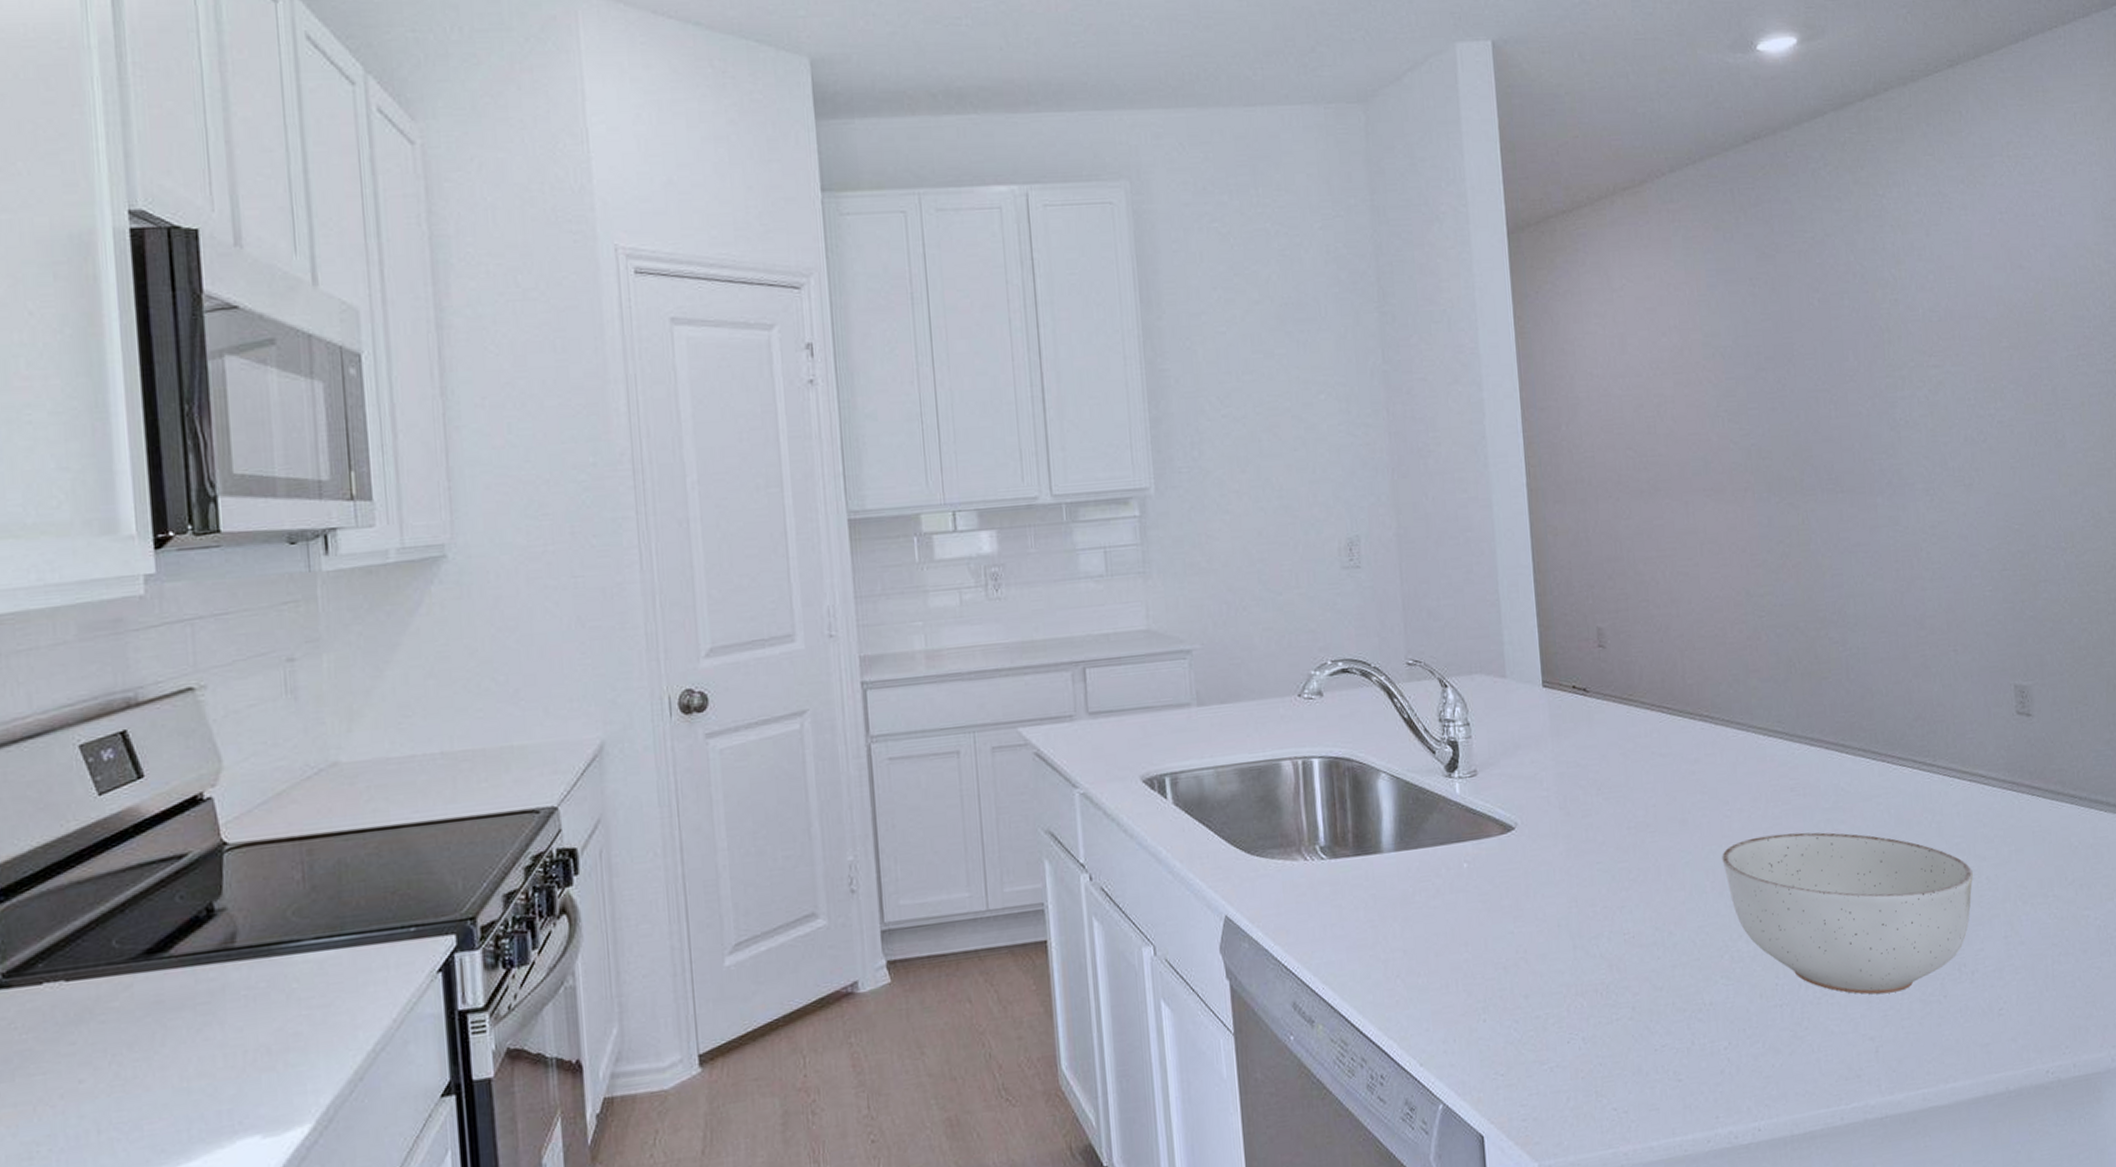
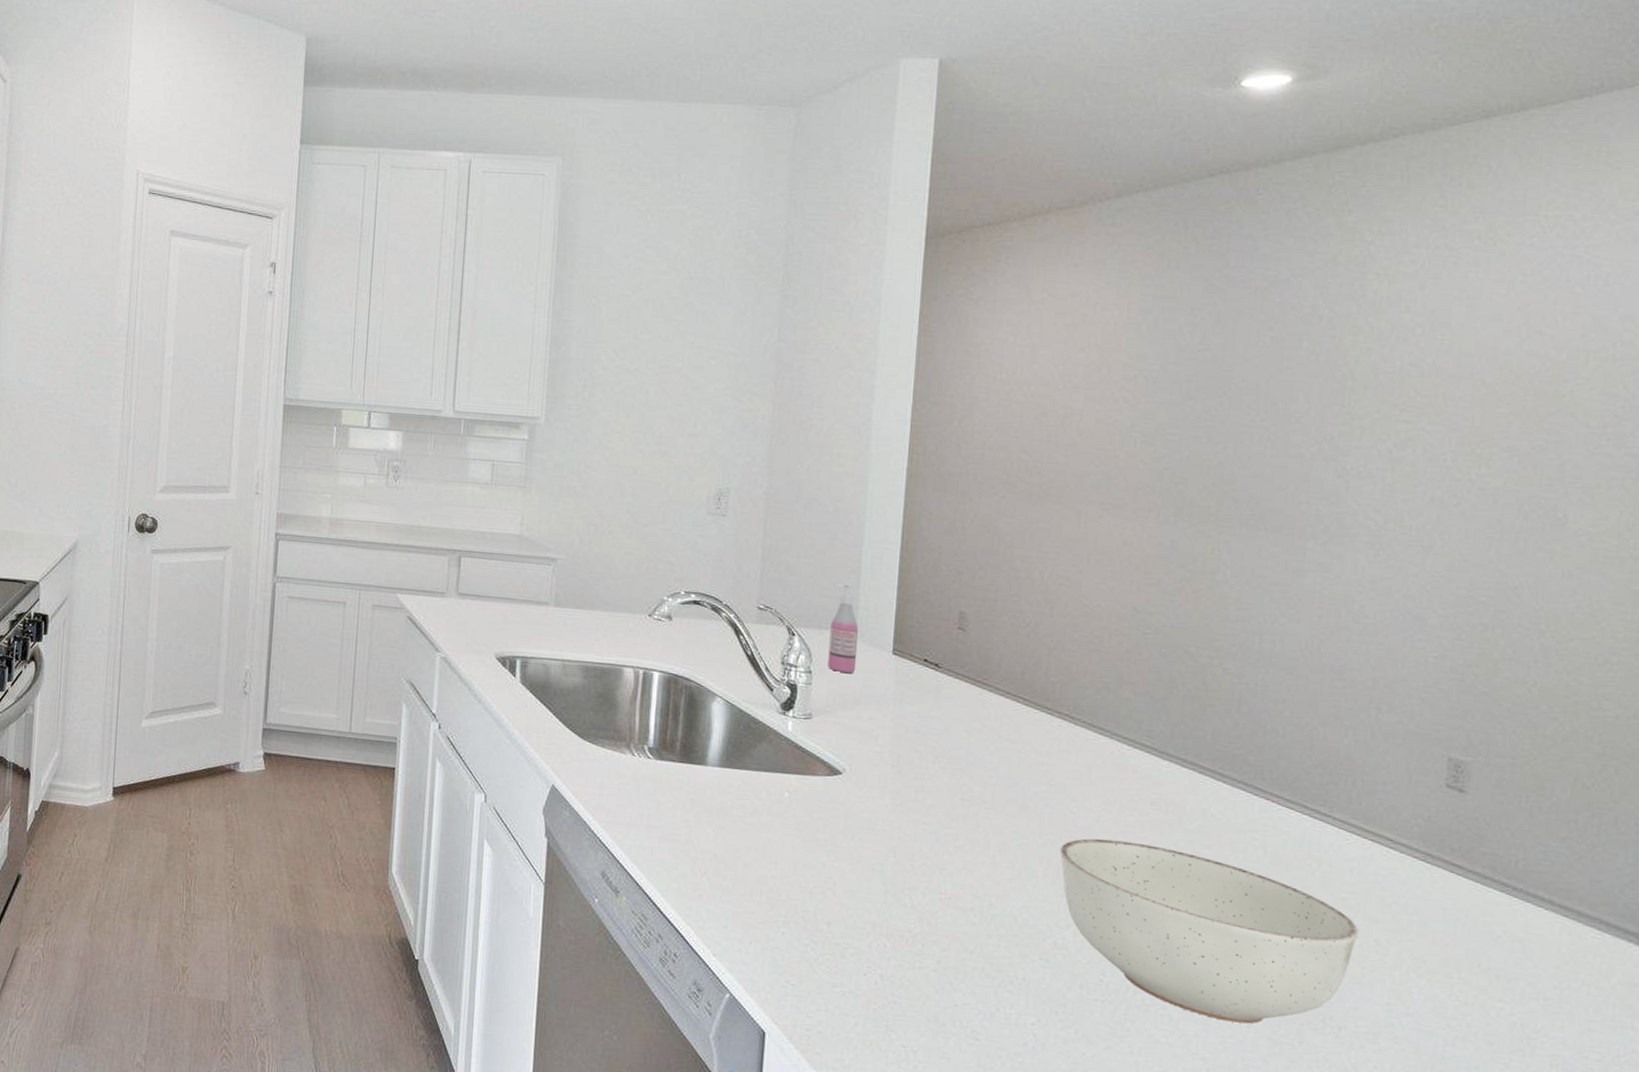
soap dispenser: none [1476,618,1511,718] -> present [828,582,859,673]

